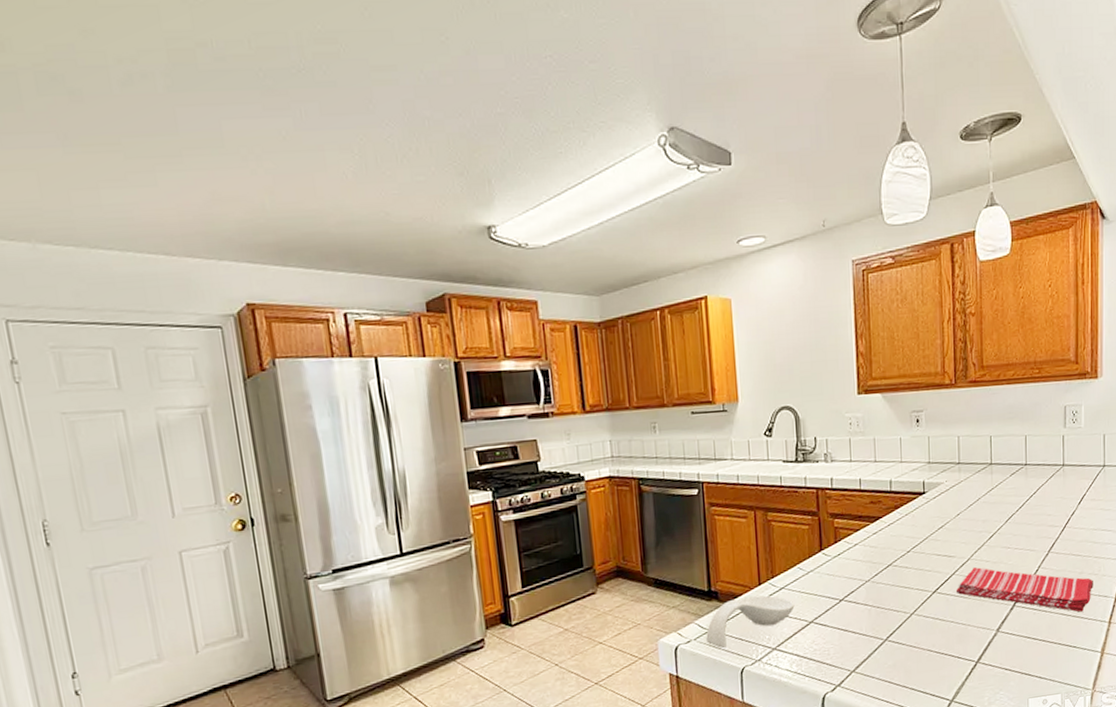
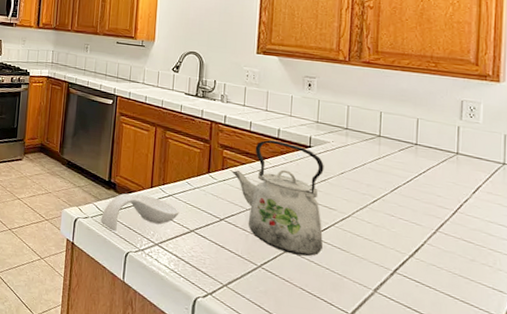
kettle: none [846,494,947,617] -> present [232,140,324,257]
dish towel: present [955,567,1093,612] -> none [333,225,487,300]

